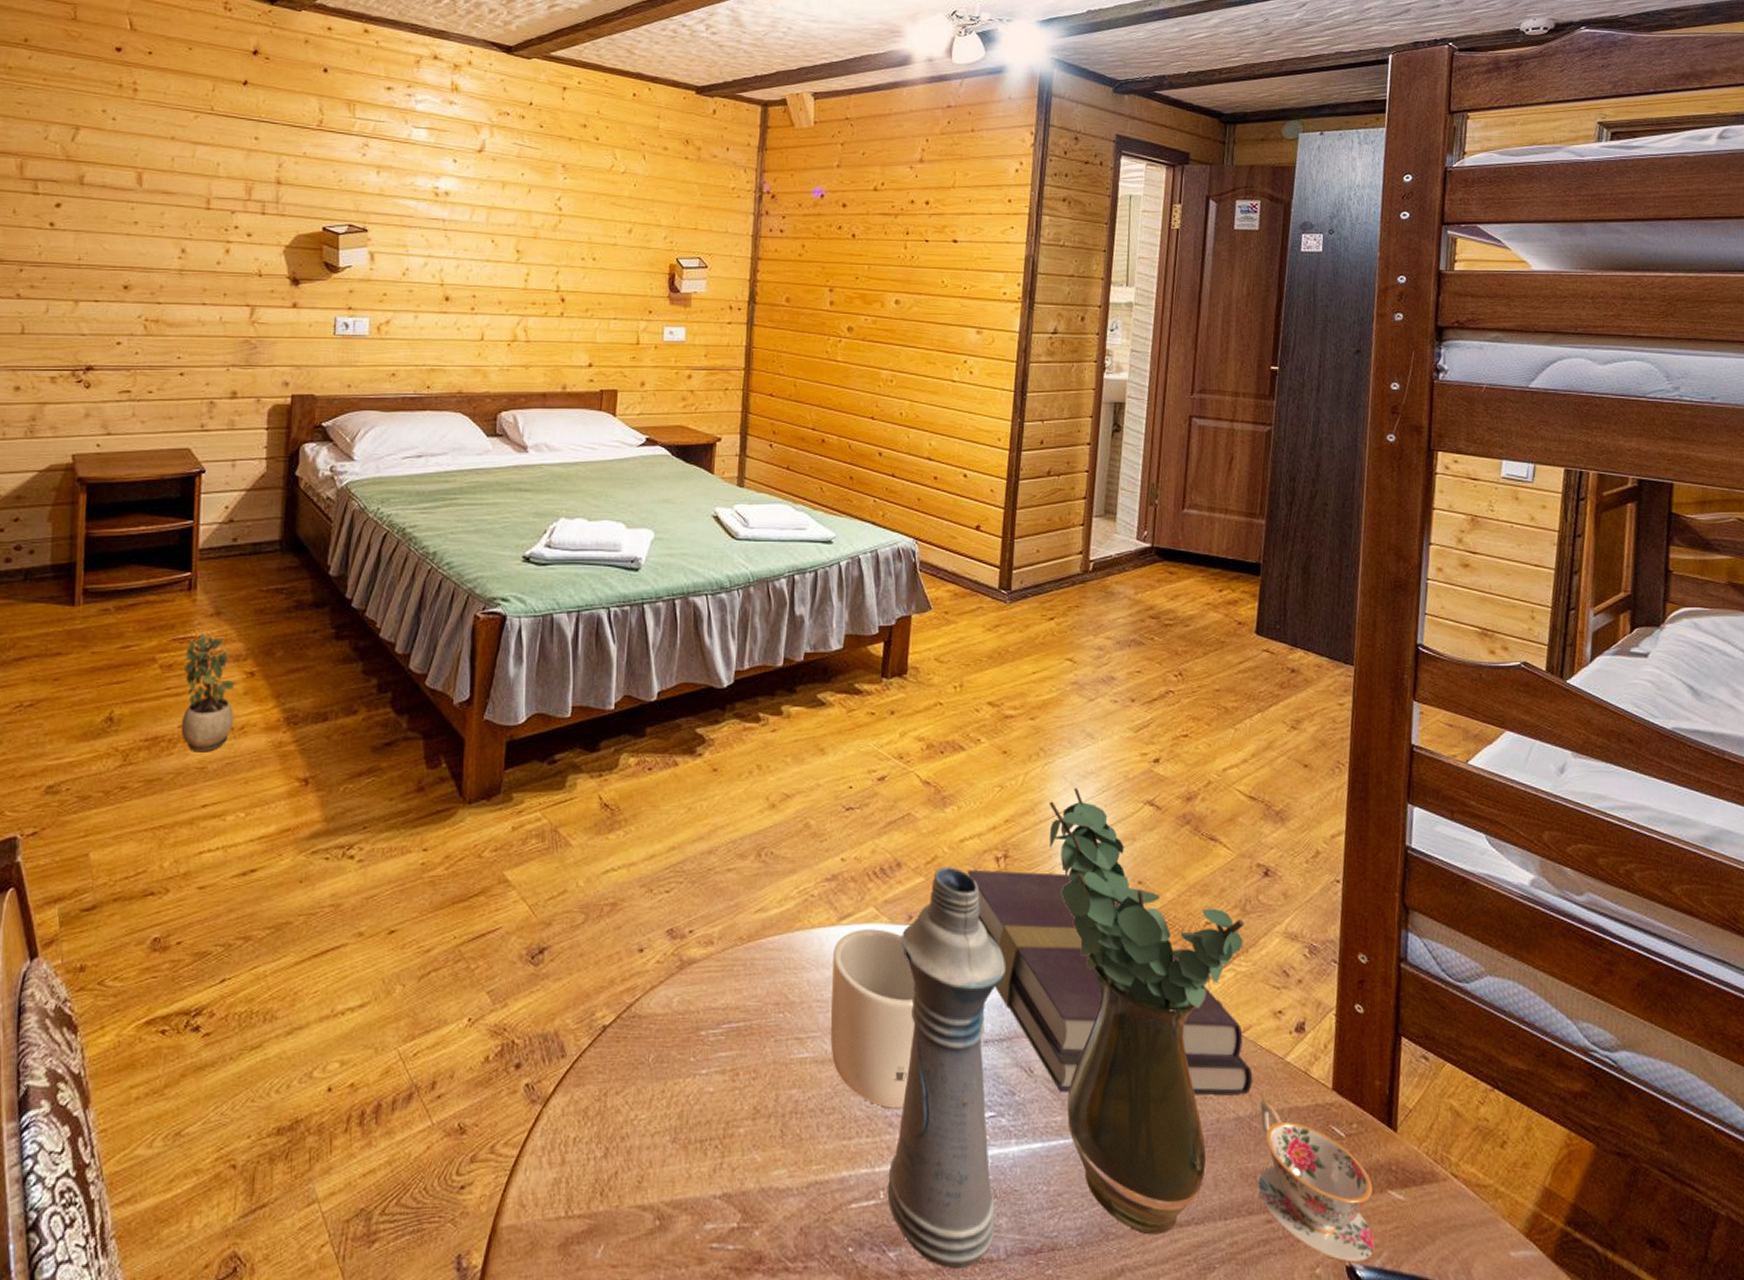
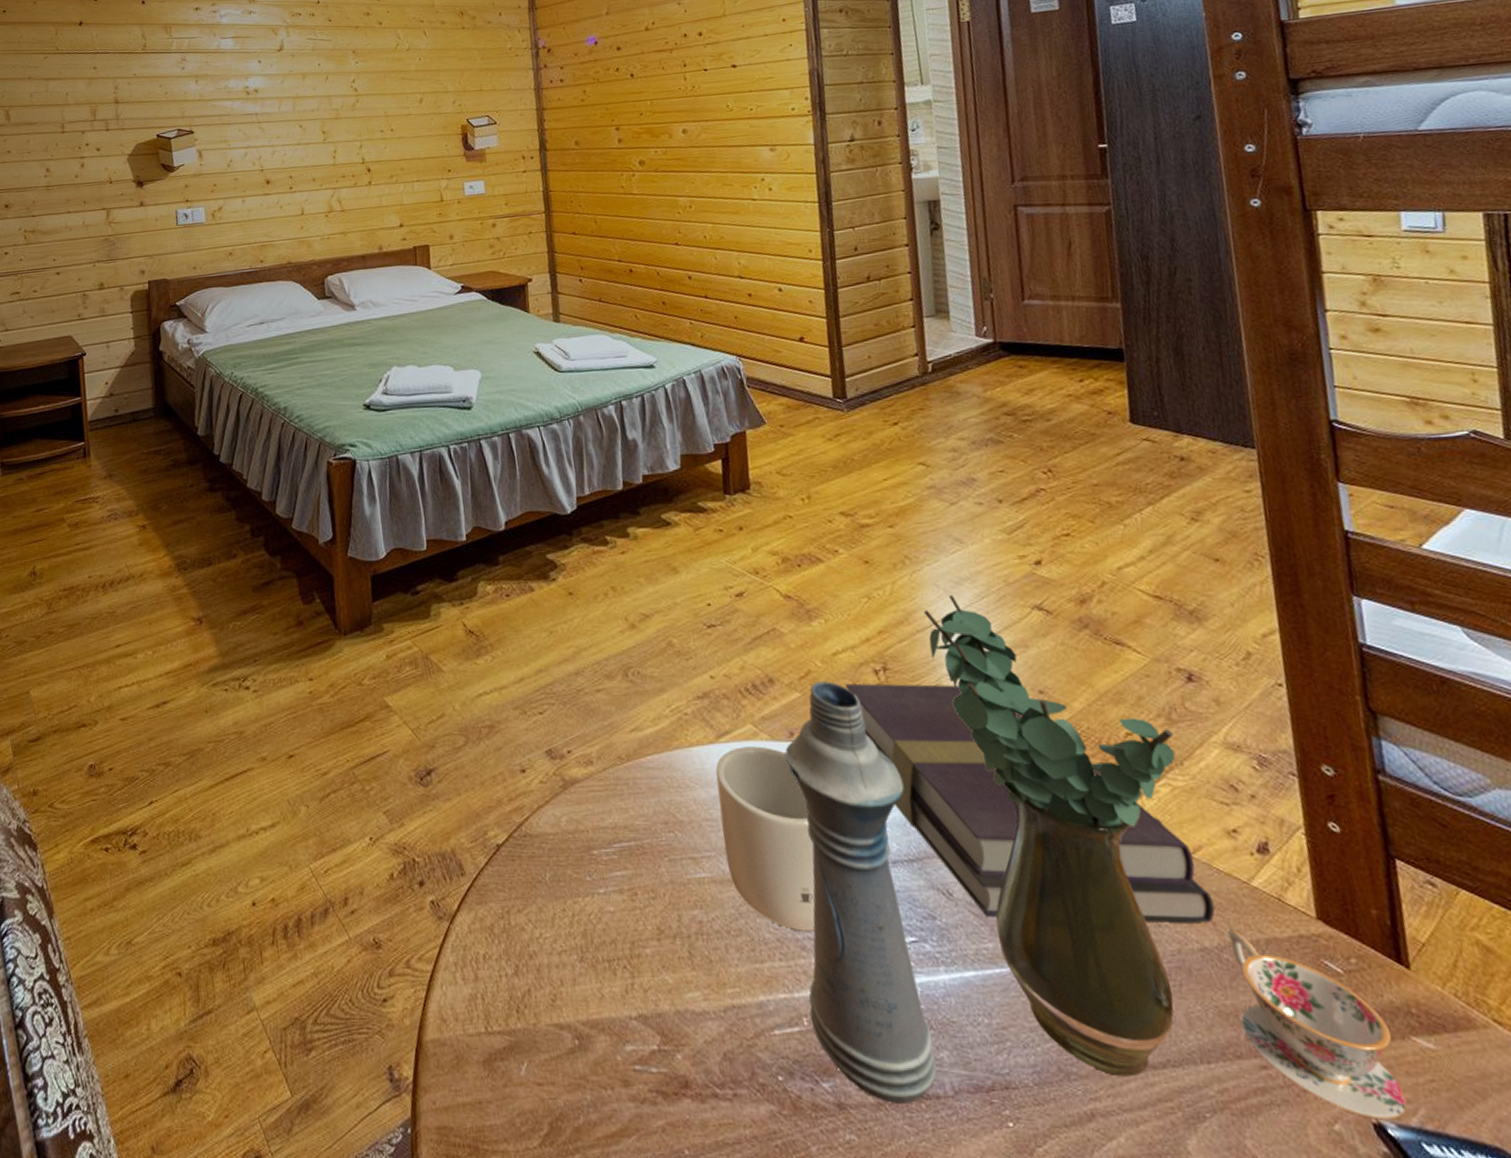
potted plant: present [181,632,236,752] -> none [88,493,134,599]

